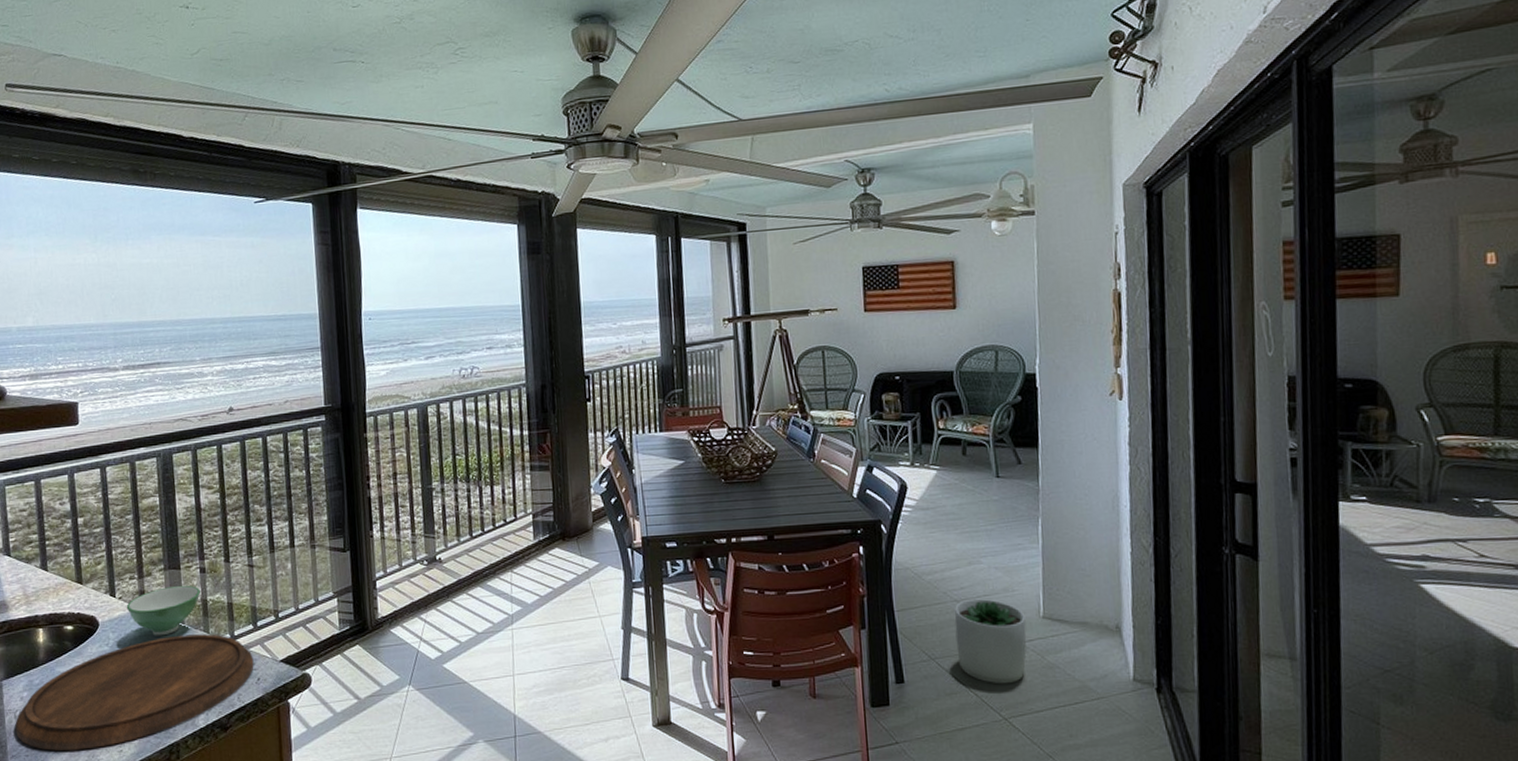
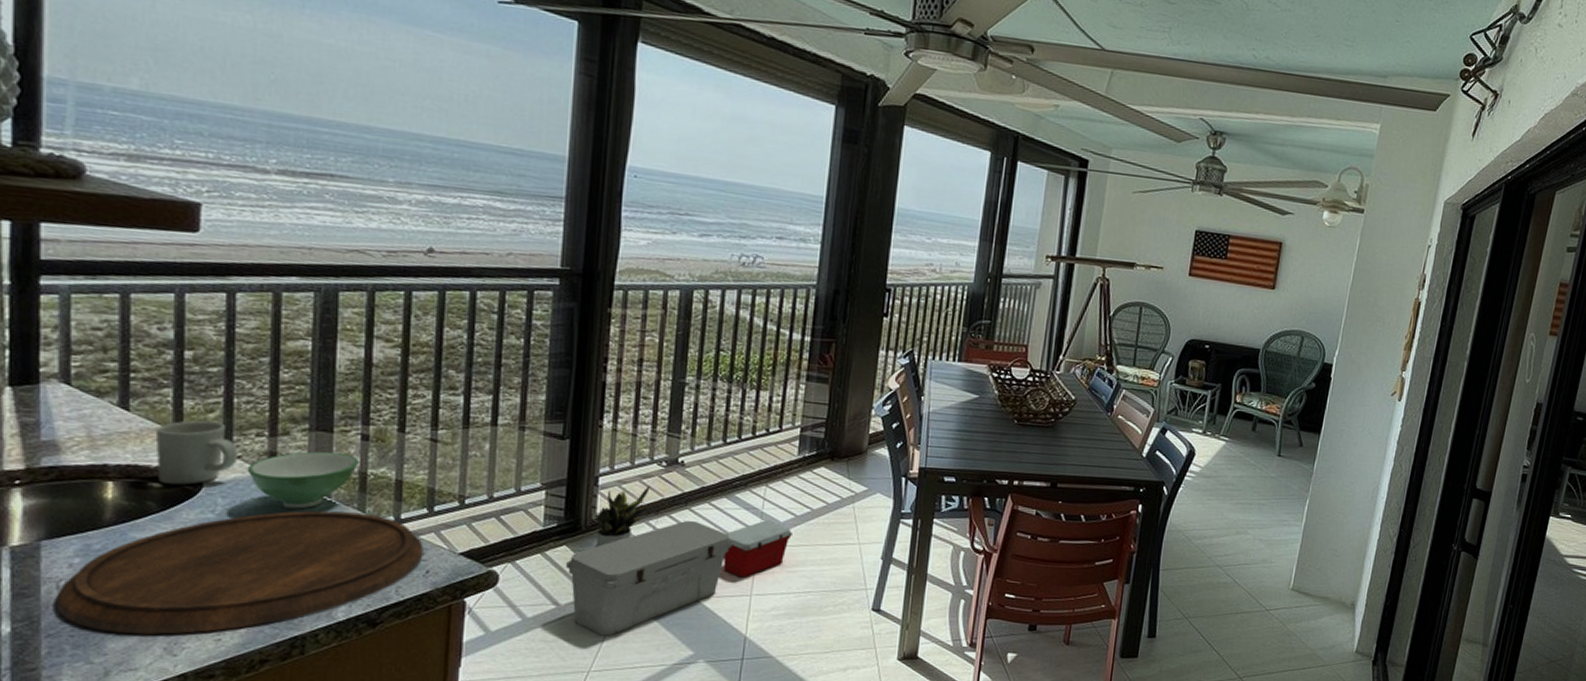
mug: none [65,571,120,627] -> present [155,420,238,485]
cooler: none [361,603,540,724] -> present [566,520,792,636]
potted plant: none [377,584,420,644] -> present [594,486,651,547]
planter: present [954,599,1027,684] -> none [1209,566,1277,647]

